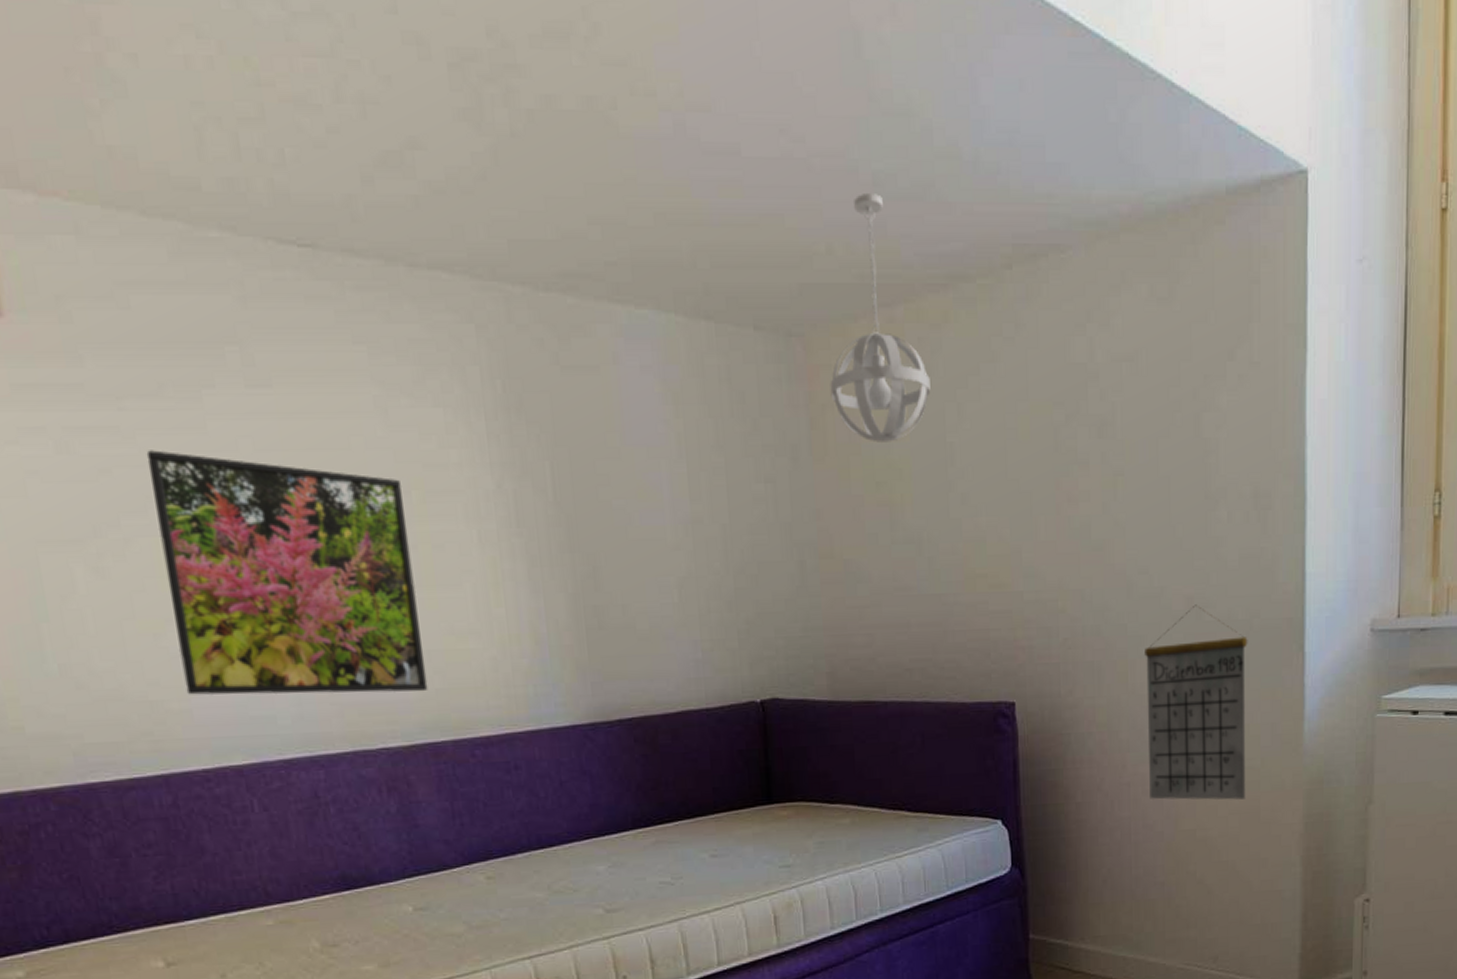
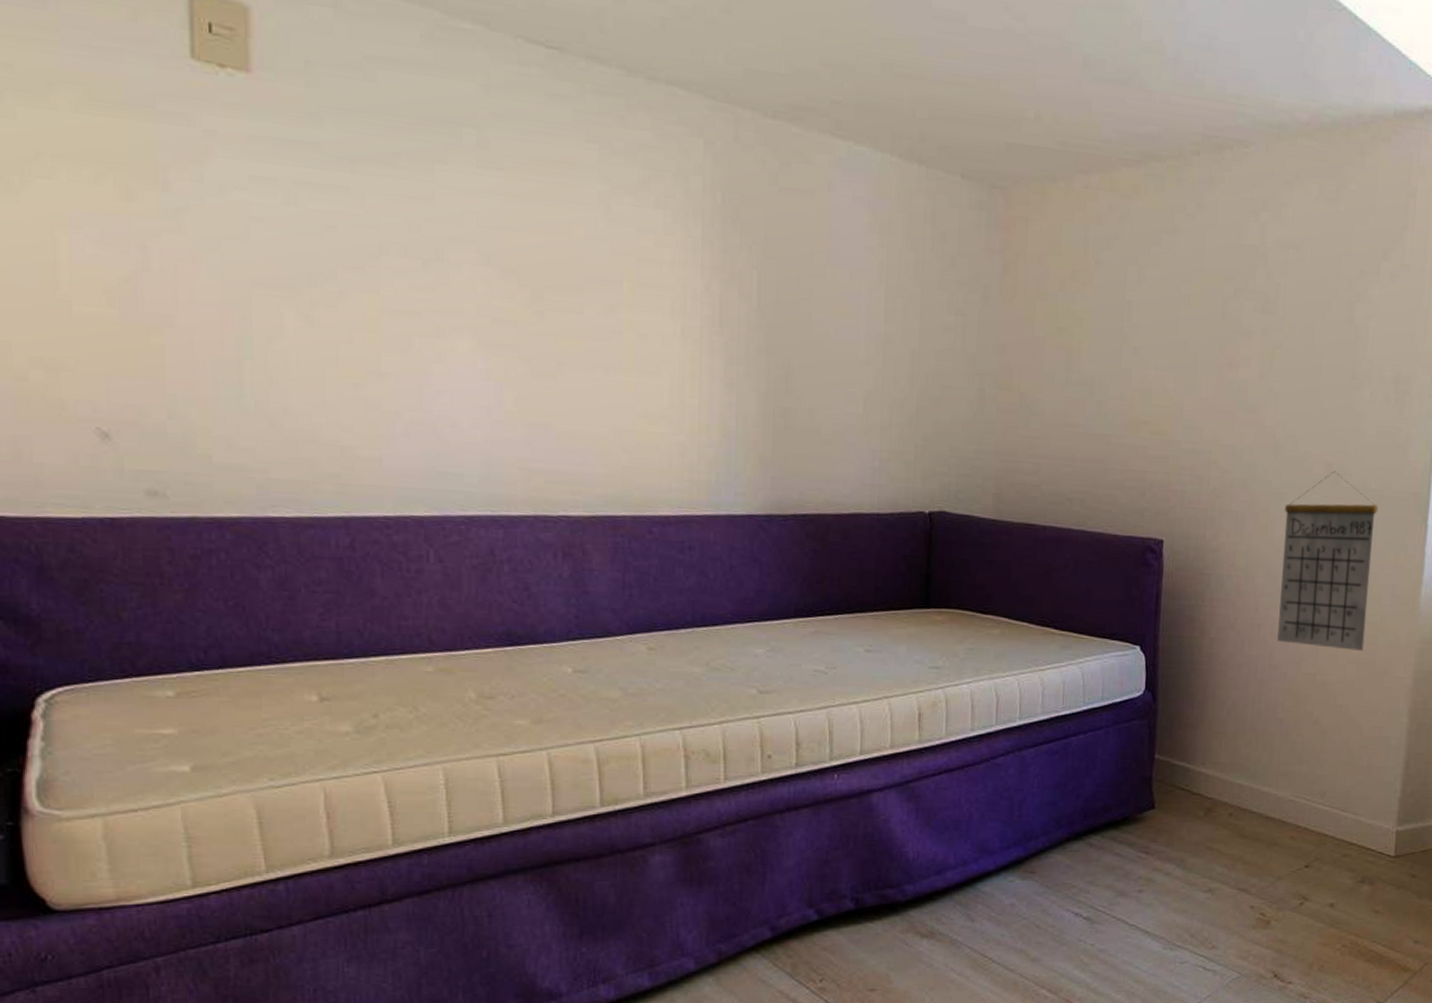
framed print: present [146,450,428,695] -> none [372,212,615,468]
pendant light: present [830,194,931,443] -> none [1024,72,1116,293]

